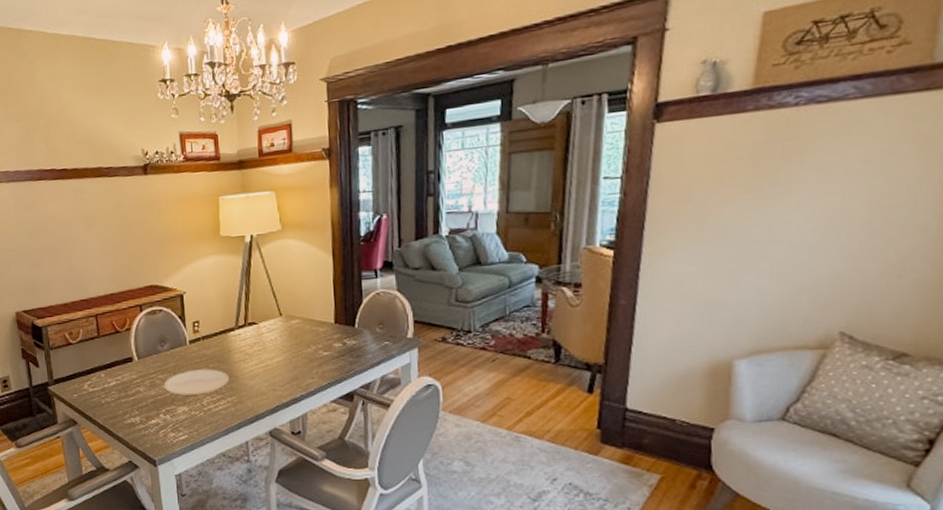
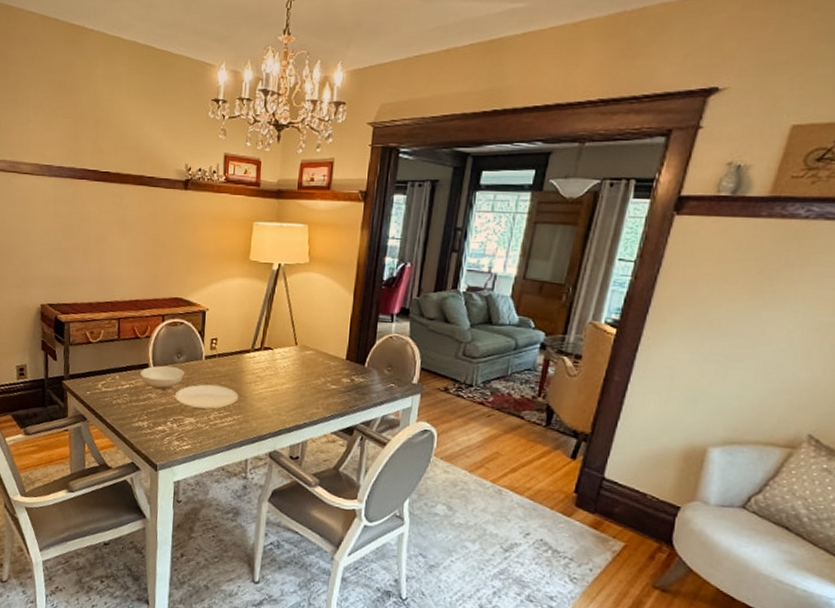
bowl: none [125,356,170,383] -> present [140,365,184,391]

